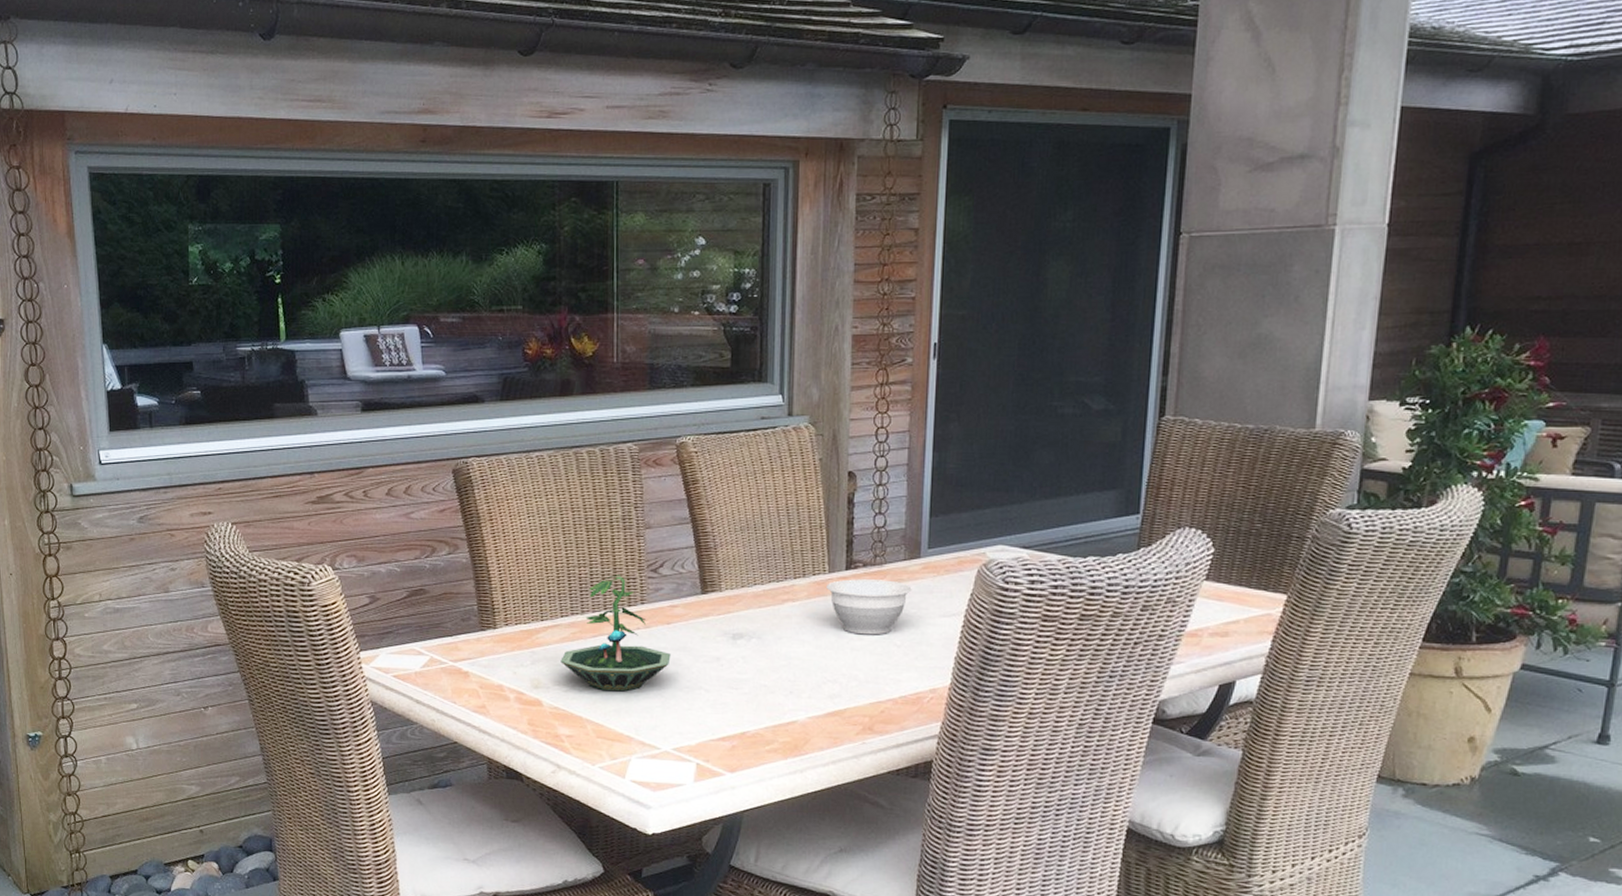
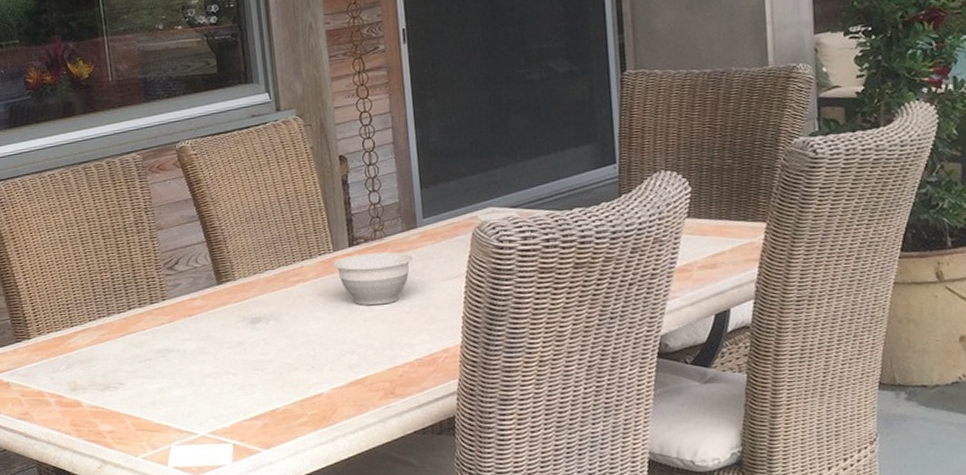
terrarium: present [560,575,671,692] -> none [94,276,197,386]

